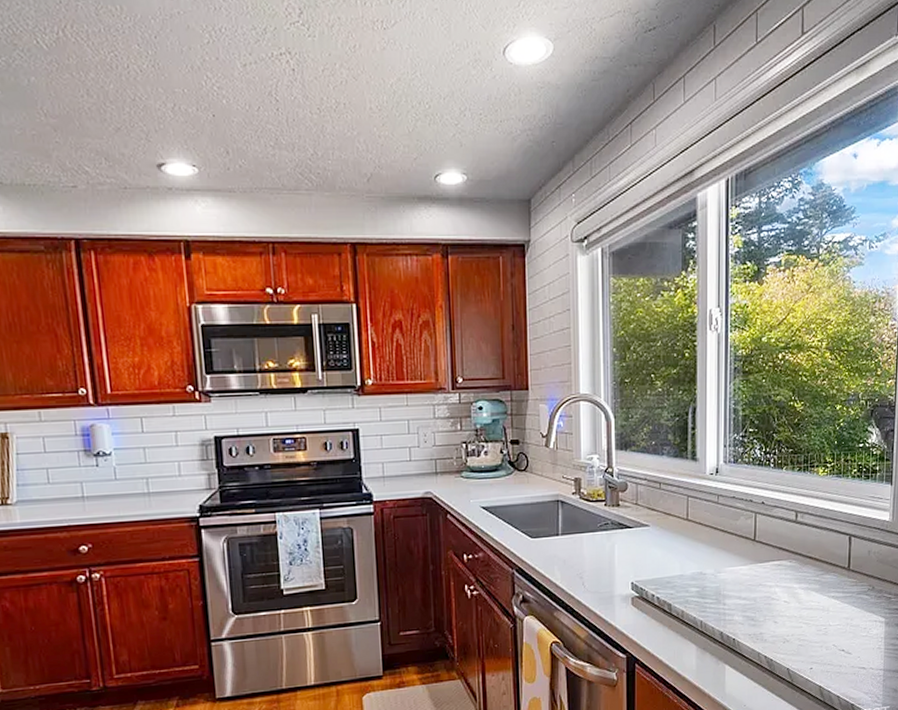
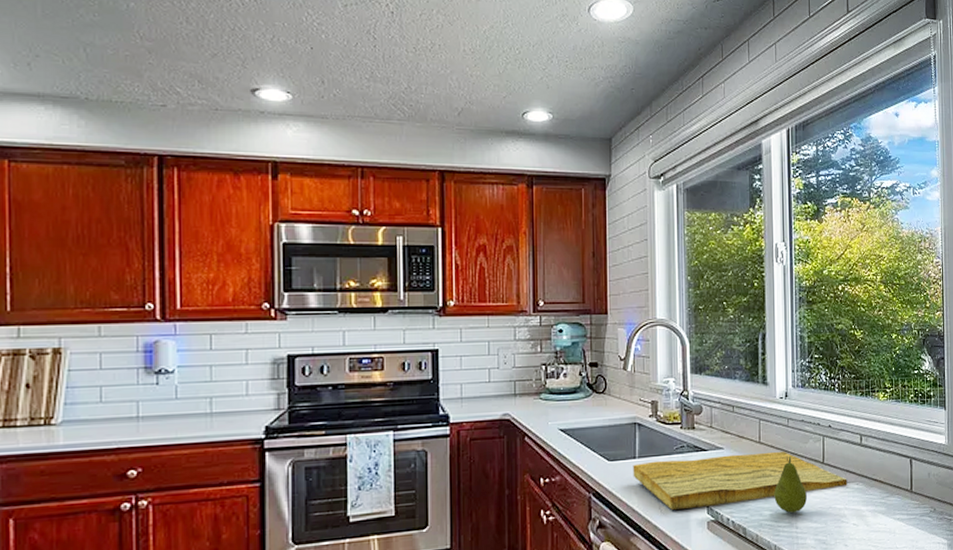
cutting board: none [555,528,780,586] -> present [632,450,848,510]
fruit: none [701,533,736,590] -> present [774,455,807,513]

